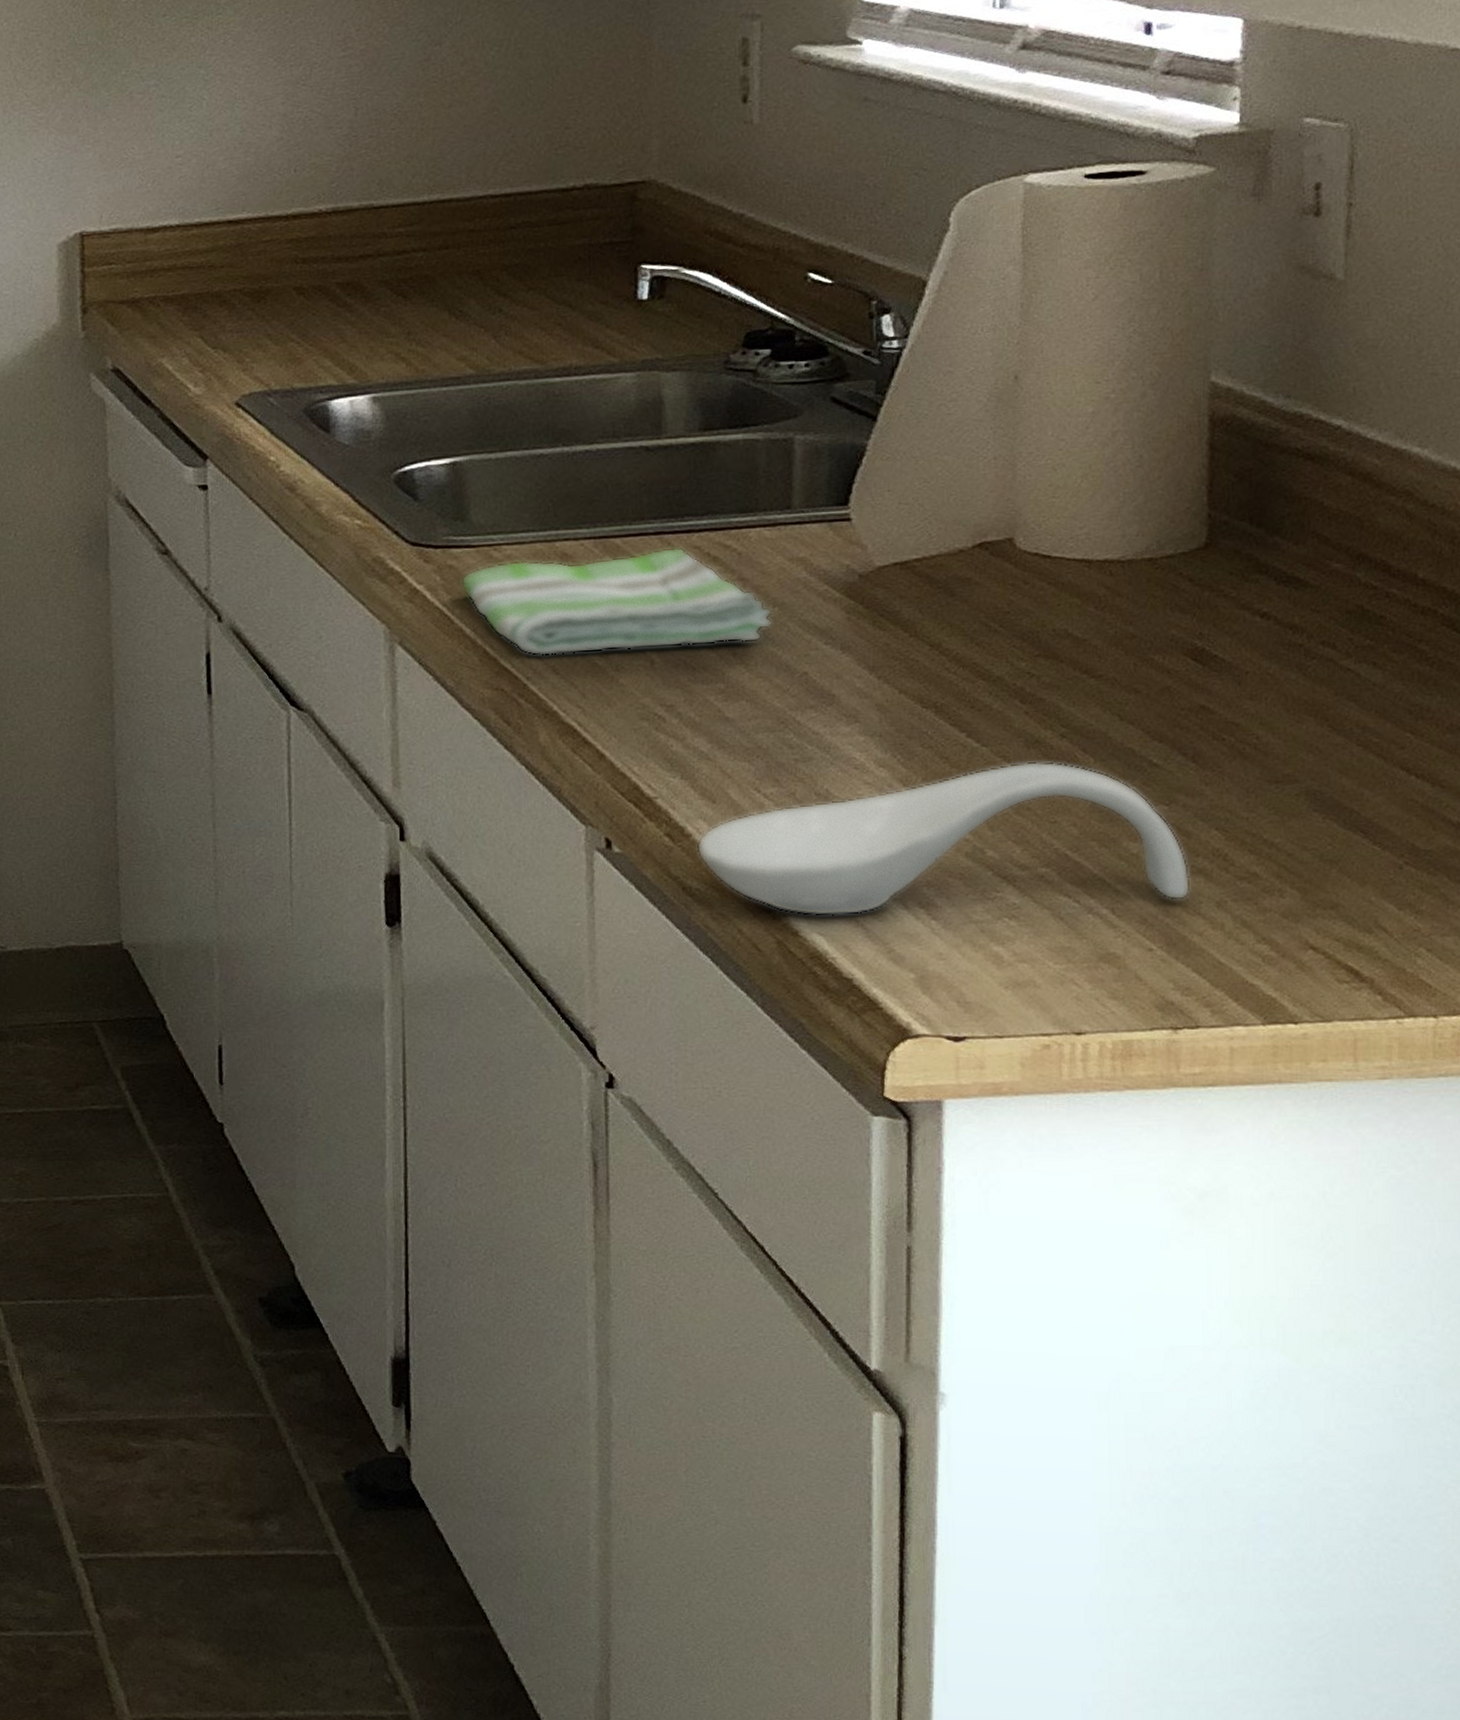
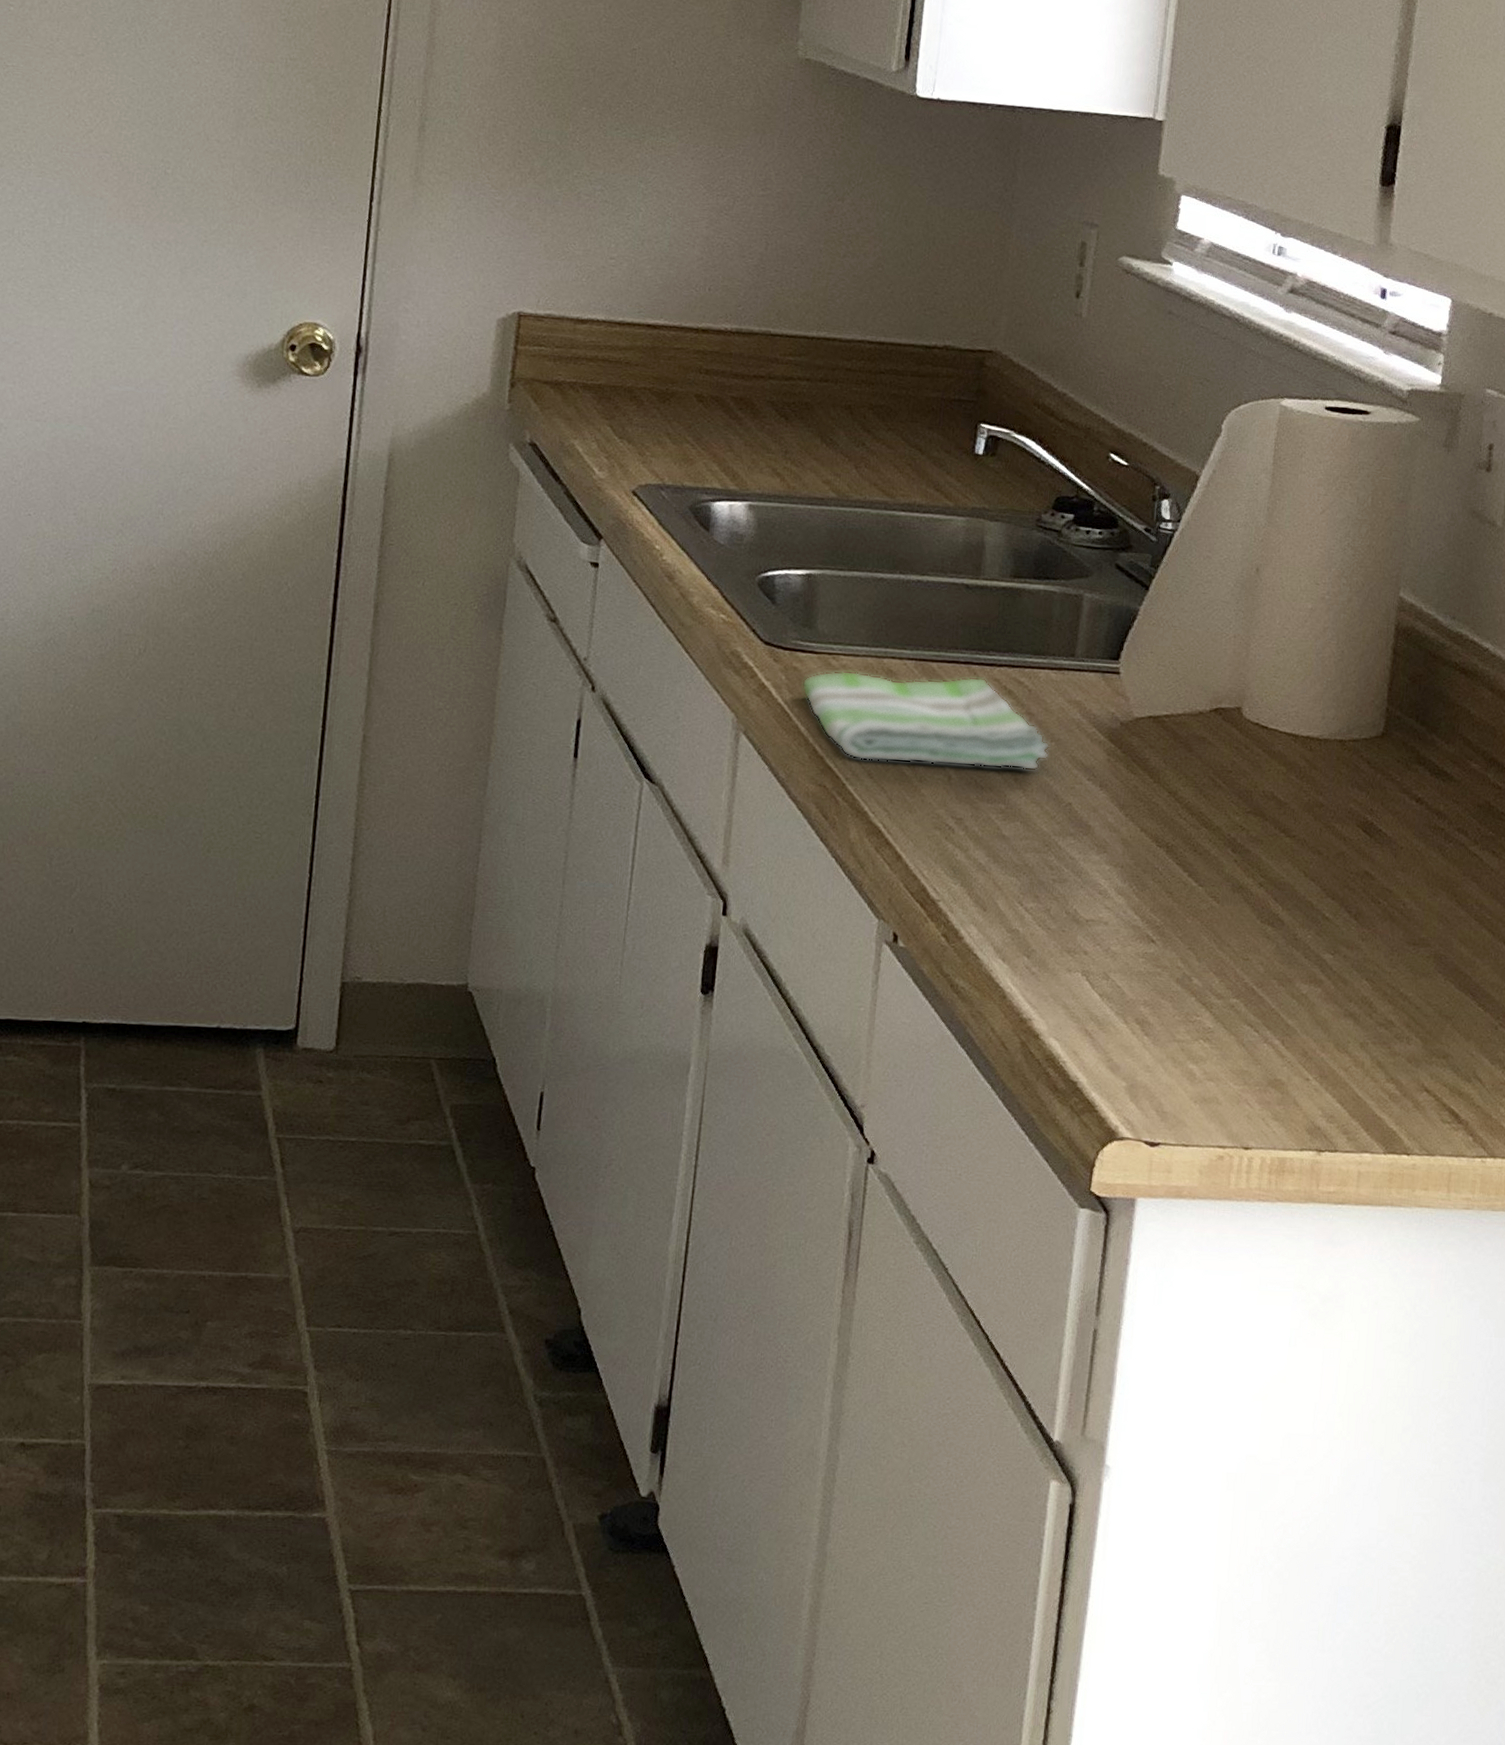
spoon rest: present [696,761,1191,917] -> none [966,903,1343,1038]

